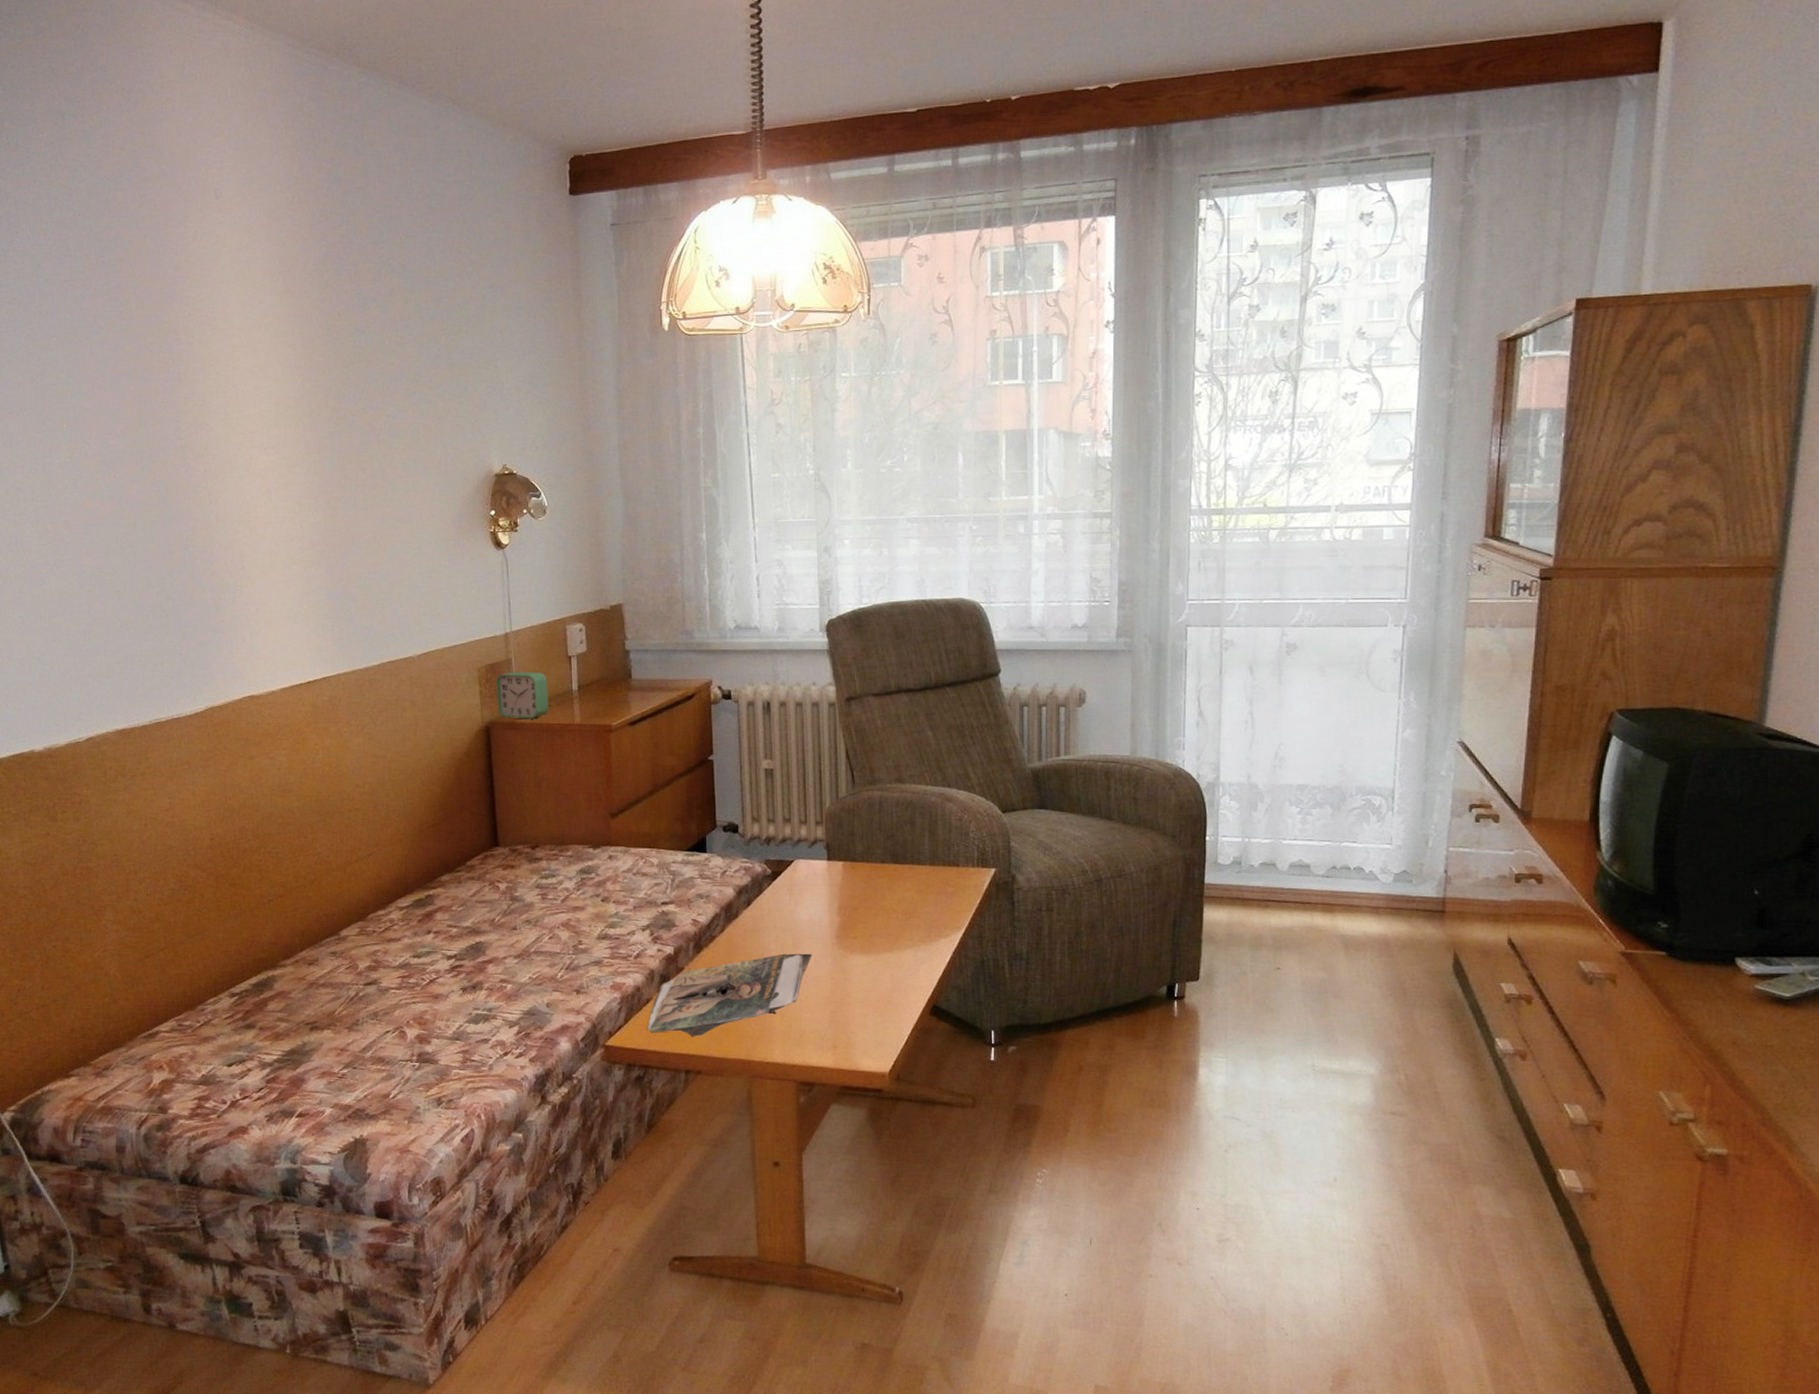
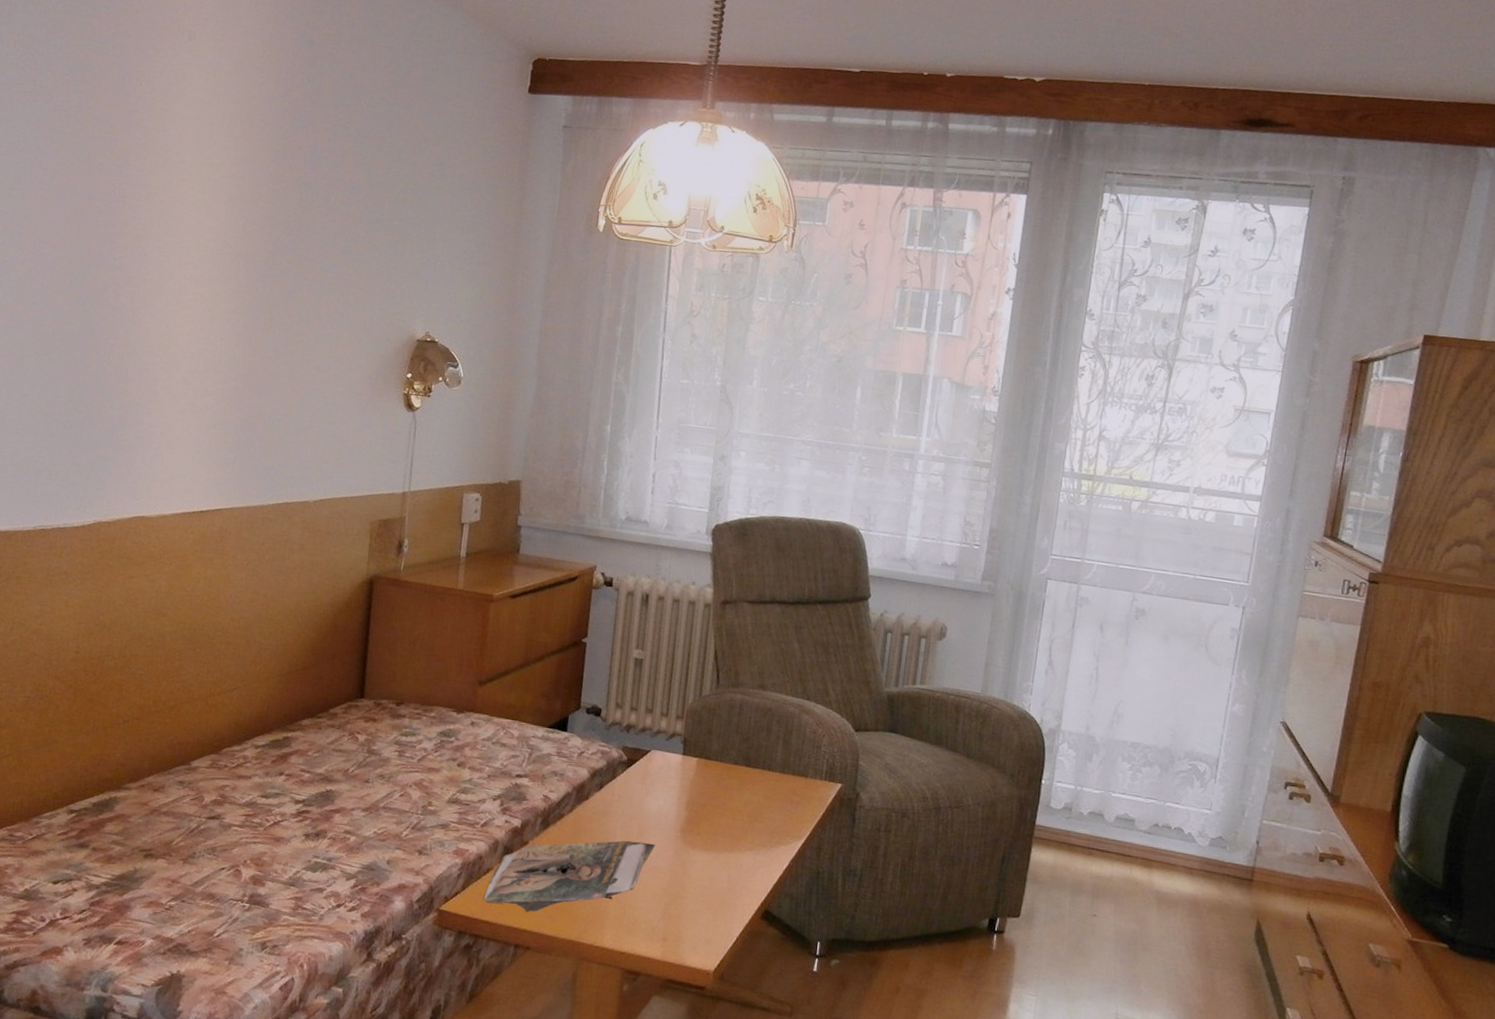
alarm clock: present [496,671,549,719] -> none [384,530,437,579]

